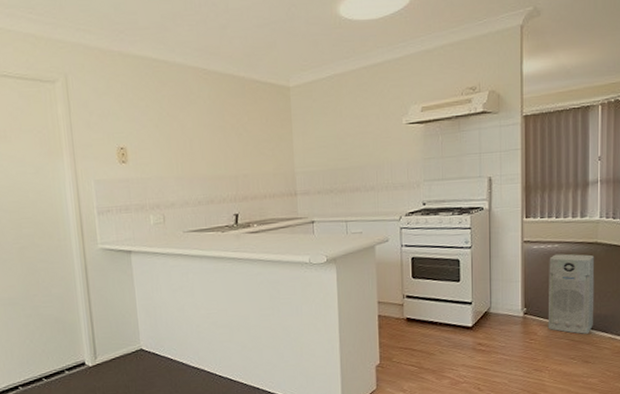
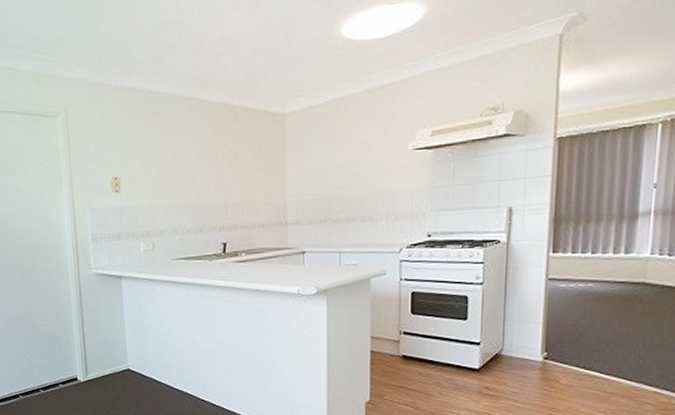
air purifier: present [548,253,595,334] -> none [573,294,641,385]

